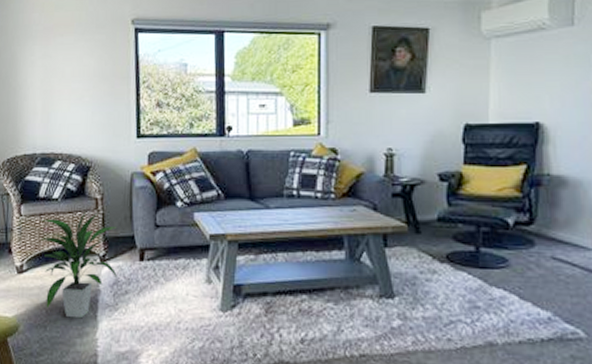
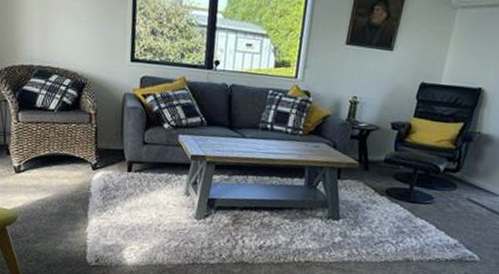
indoor plant: present [41,211,117,319] -> none [37,123,108,216]

